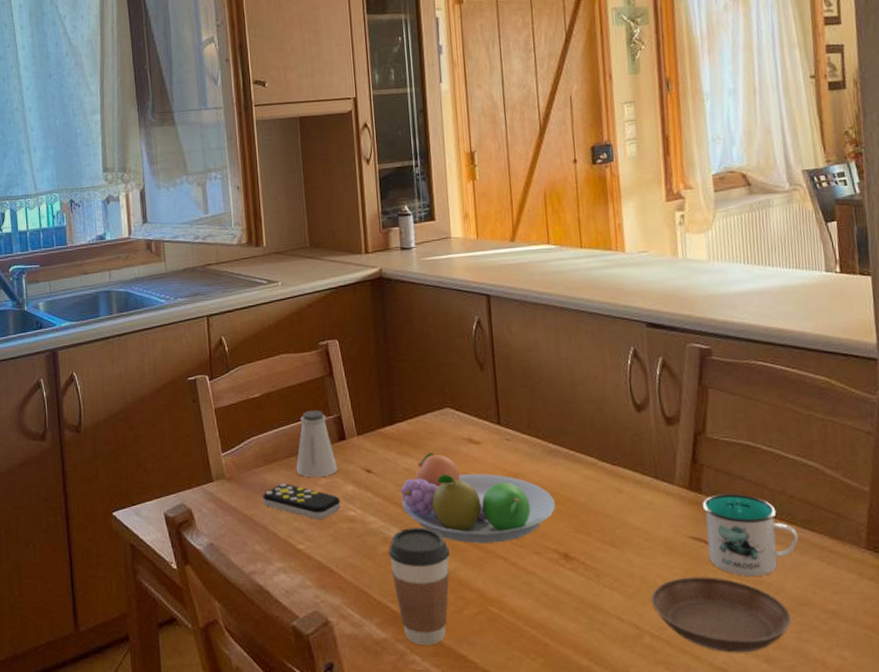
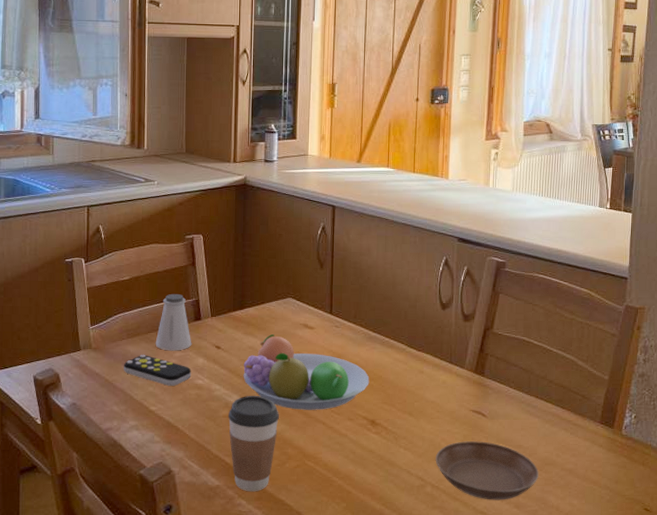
mug: present [702,494,799,576] -> none [483,377,552,442]

